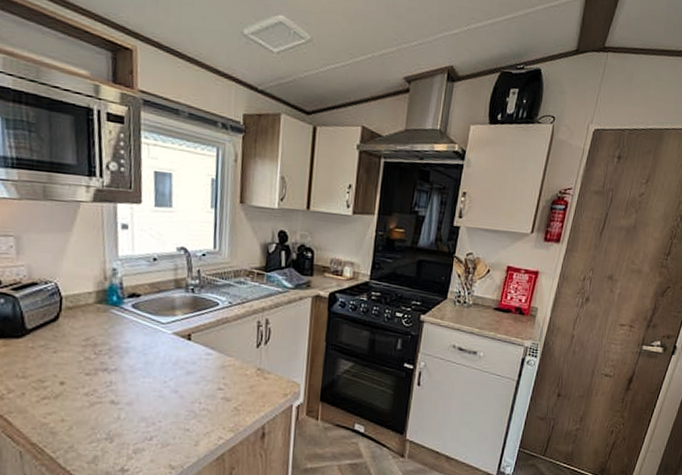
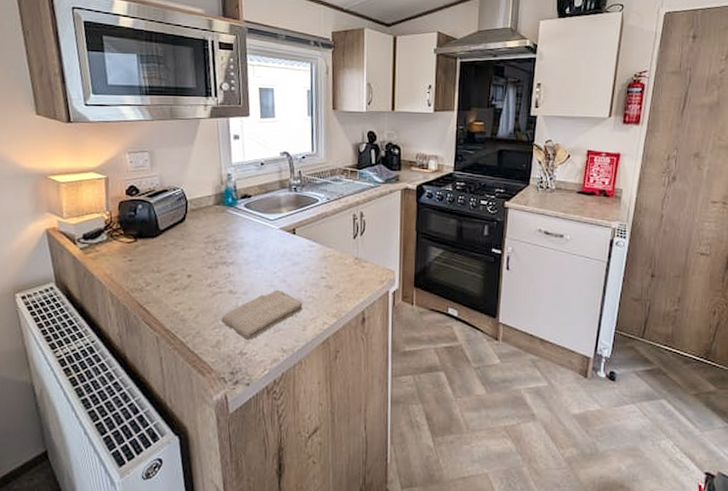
washcloth: none [100,400,196,455] -> present [221,289,303,340]

